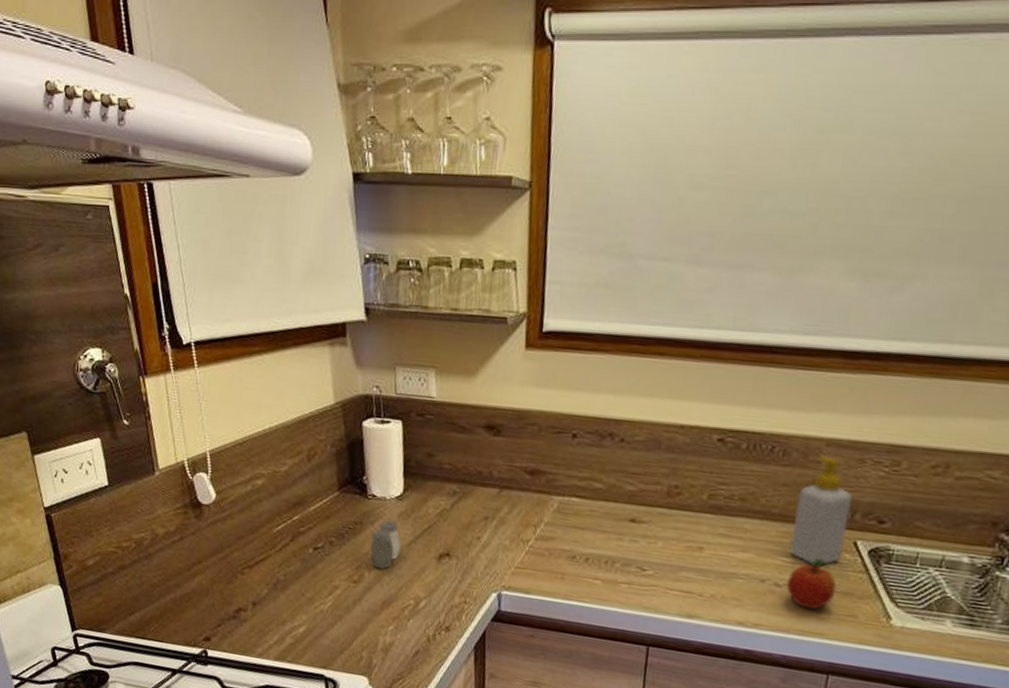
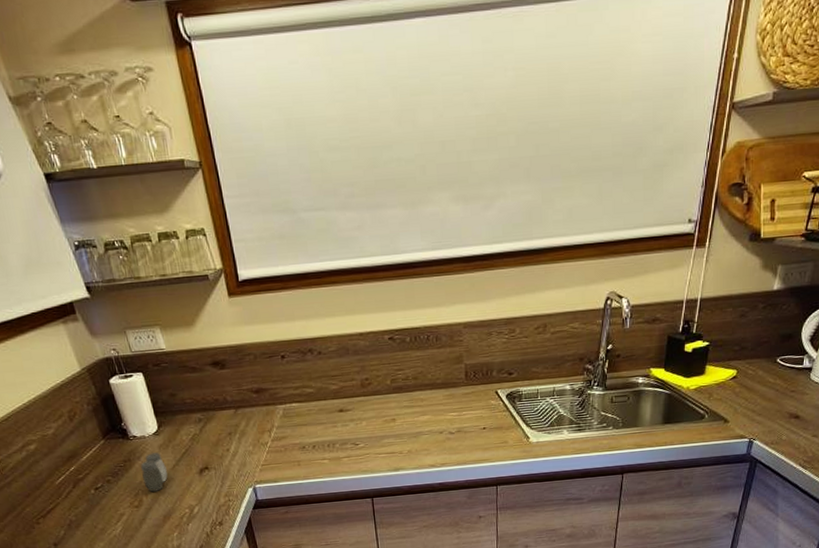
fruit: present [787,557,837,610] -> none [458,407,491,445]
soap bottle: present [789,455,852,564] -> none [452,335,490,413]

